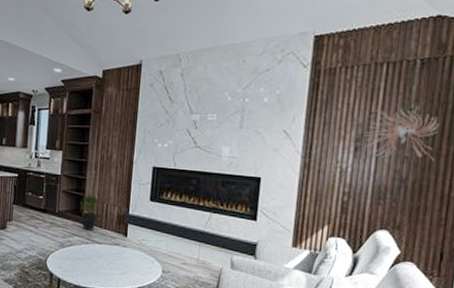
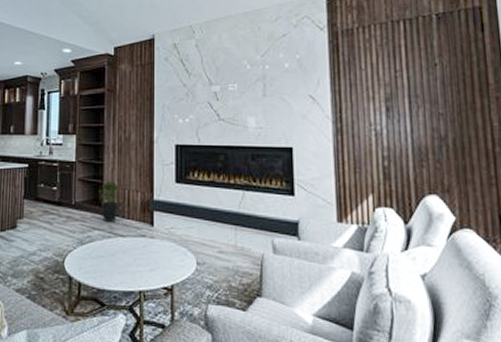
wall sculpture: present [364,106,441,162] -> none [394,61,471,117]

